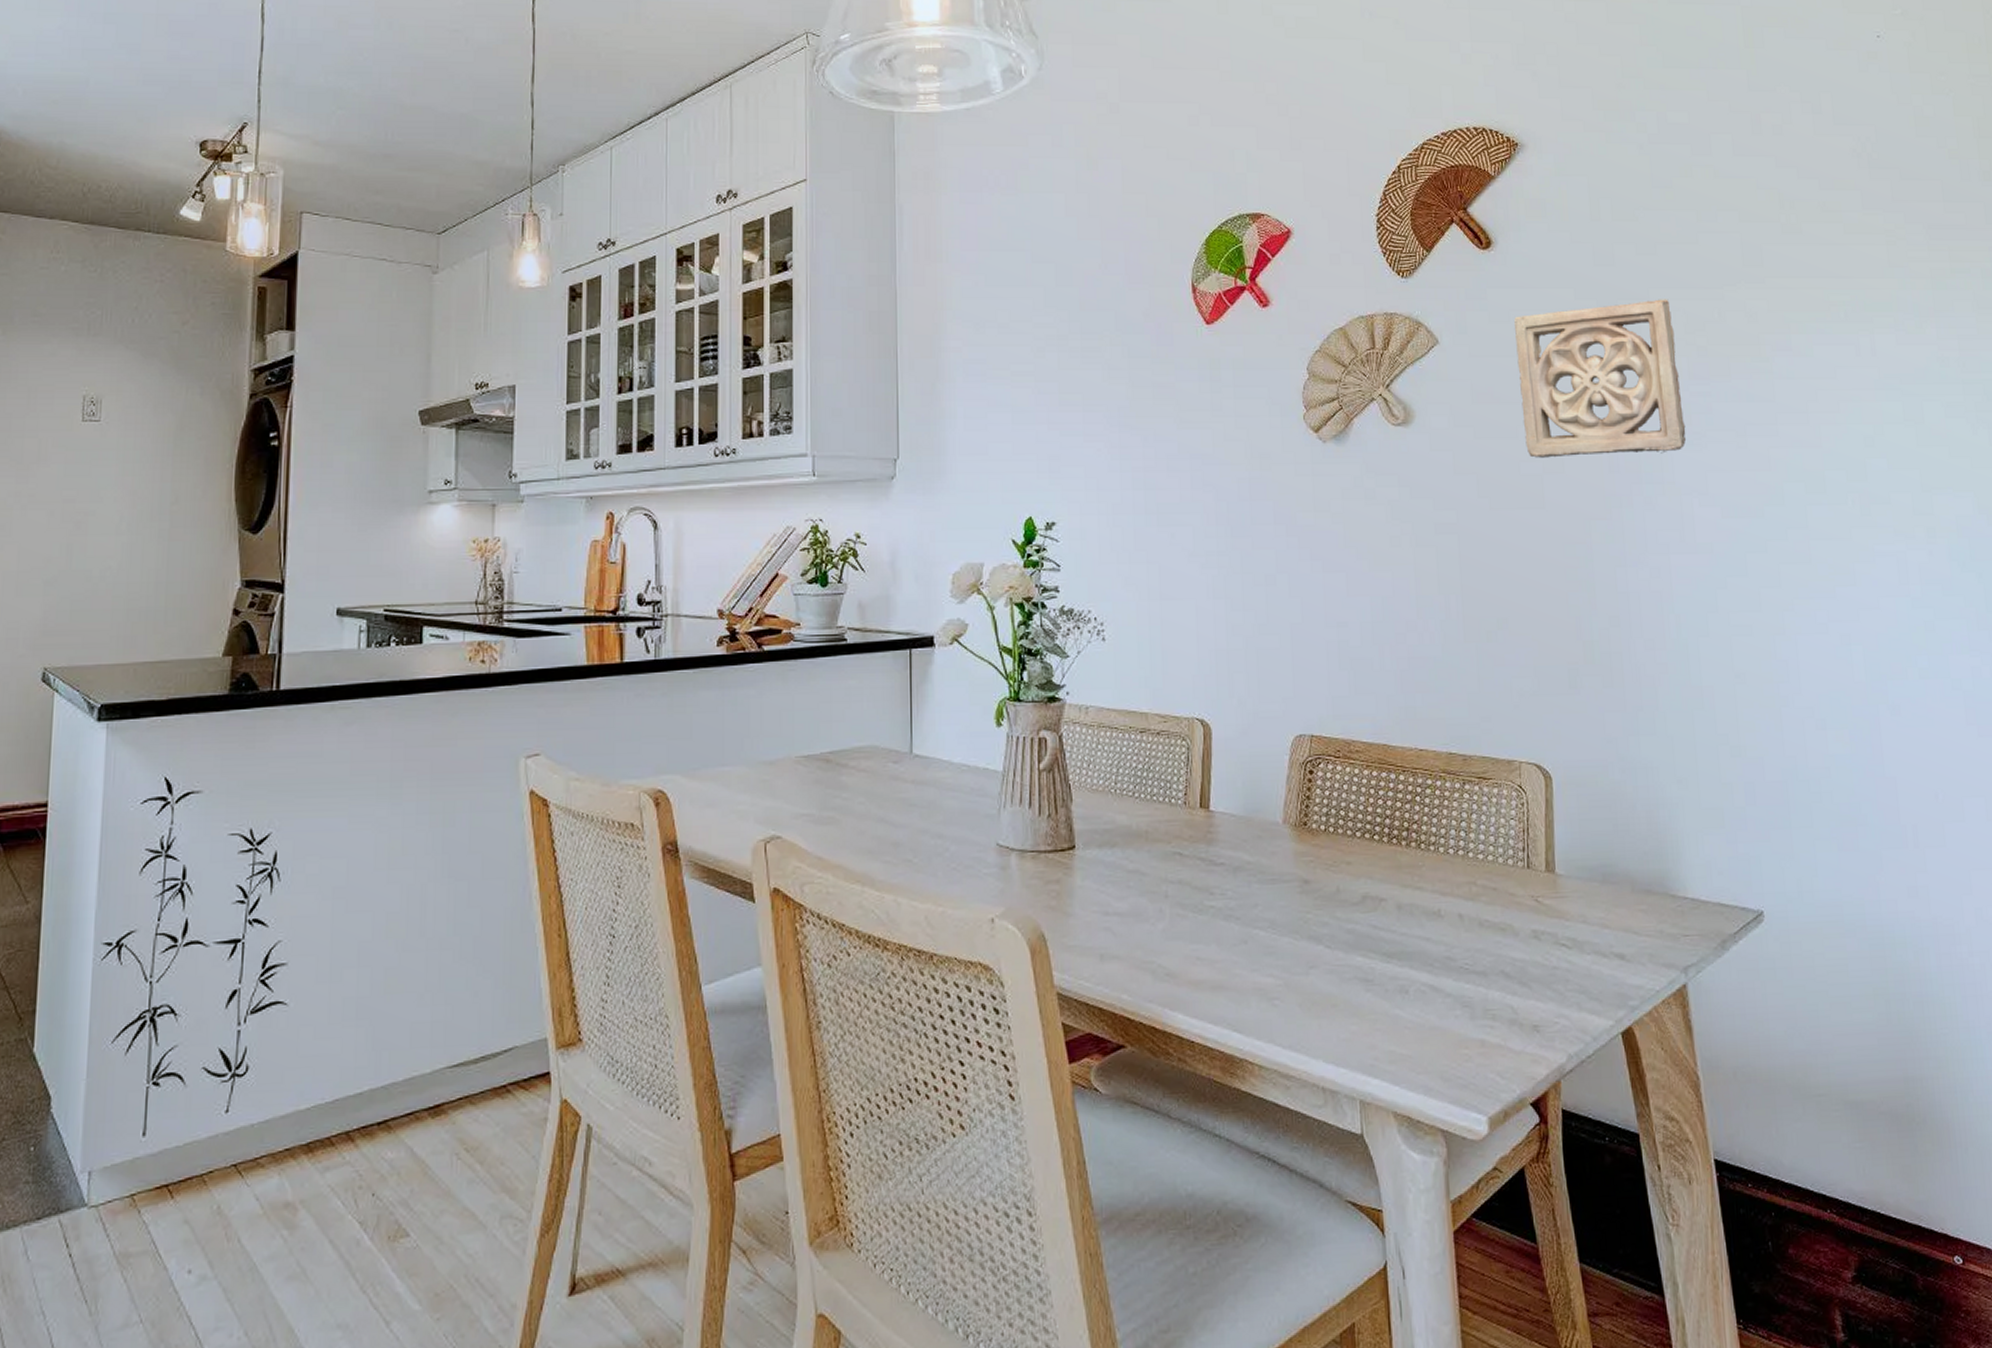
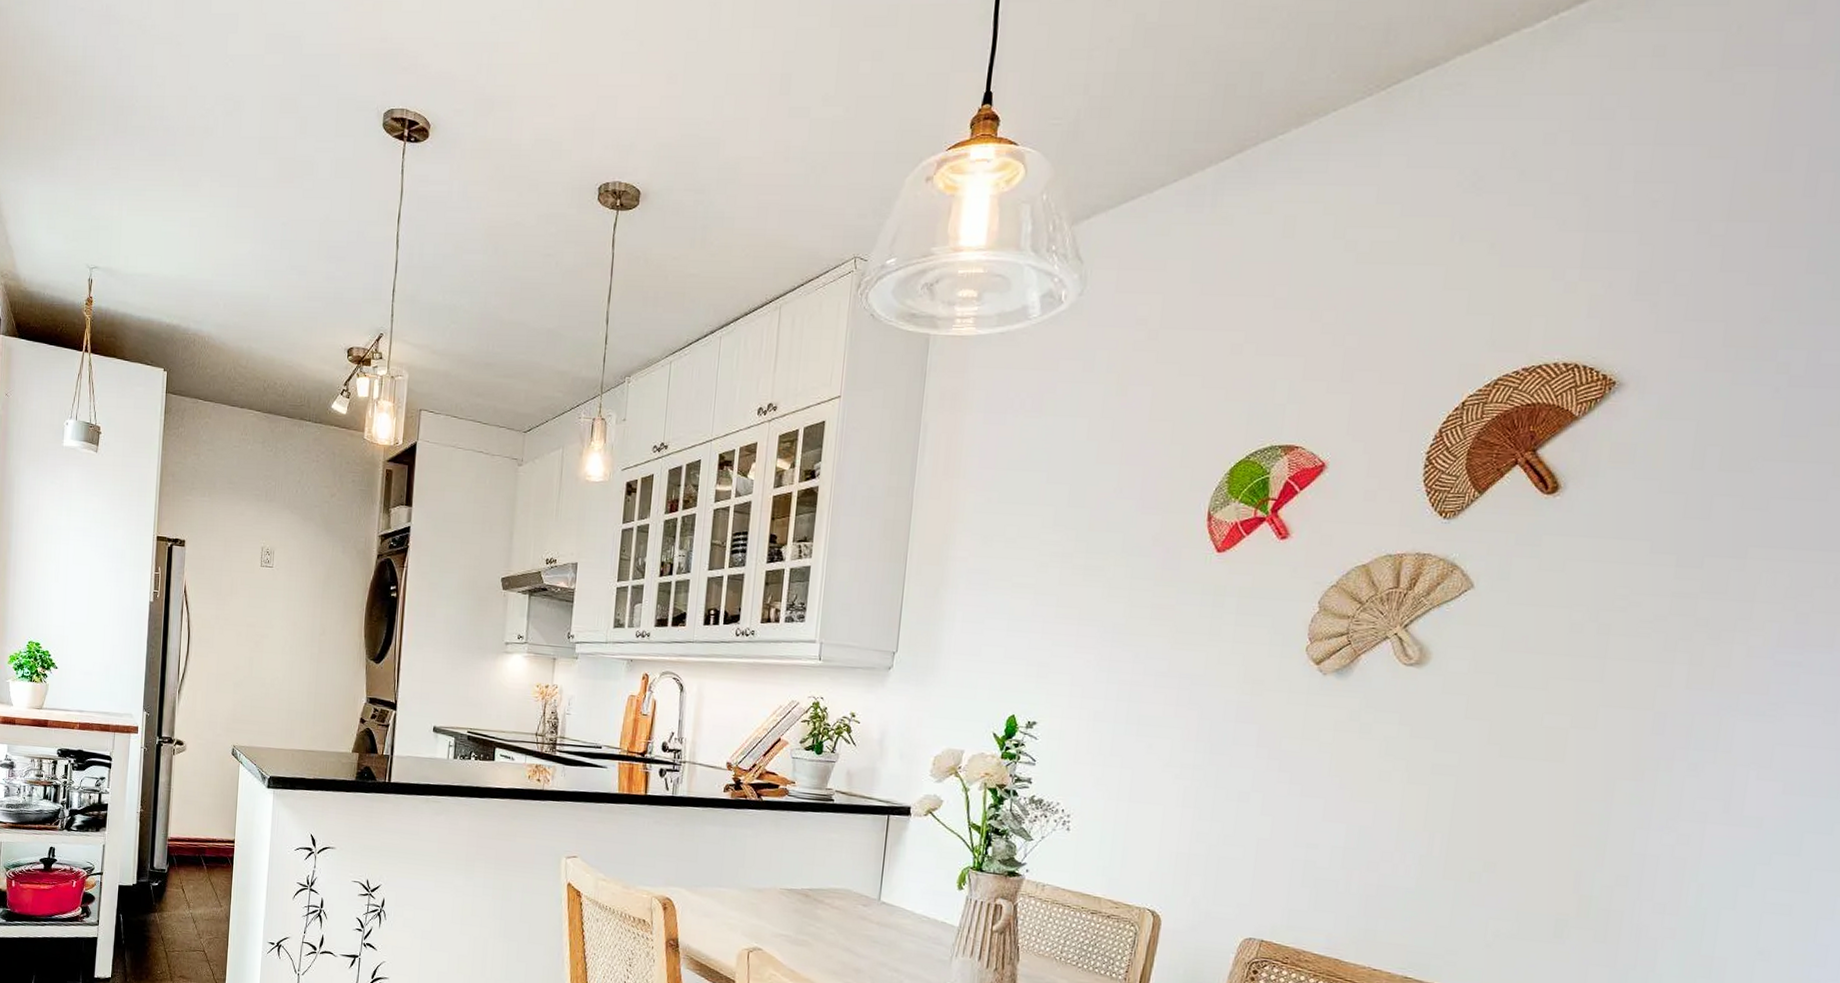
wall ornament: present [1513,299,1687,458] -> none [1555,558,1772,721]

